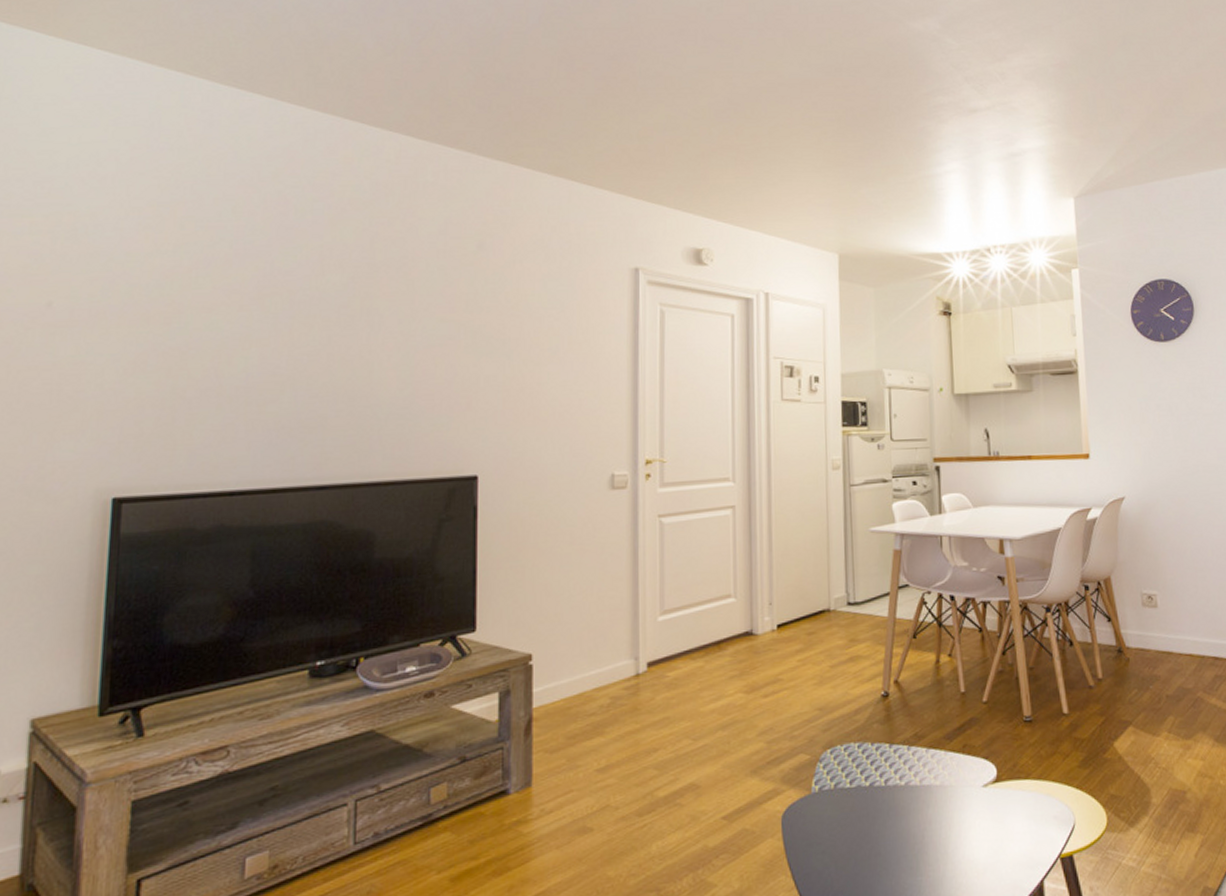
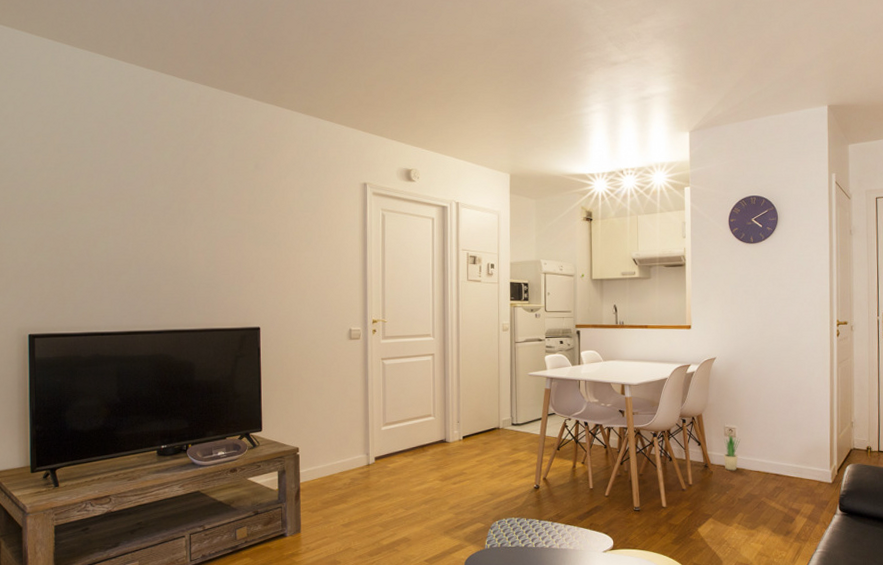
potted plant: none [1142,602,1165,656] -> present [724,433,741,471]

